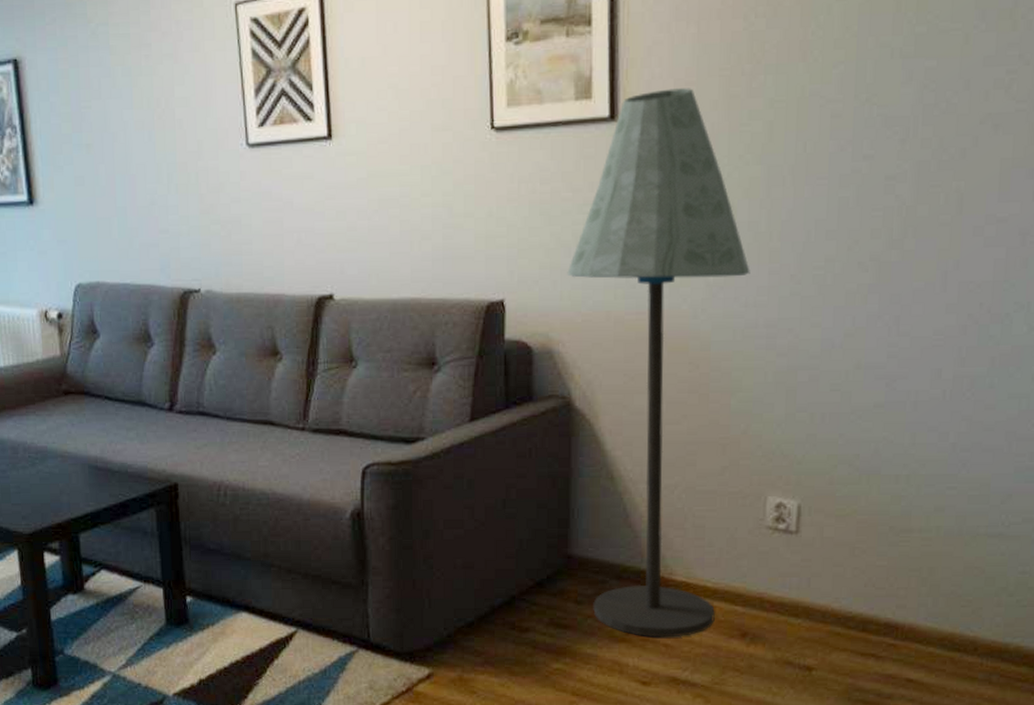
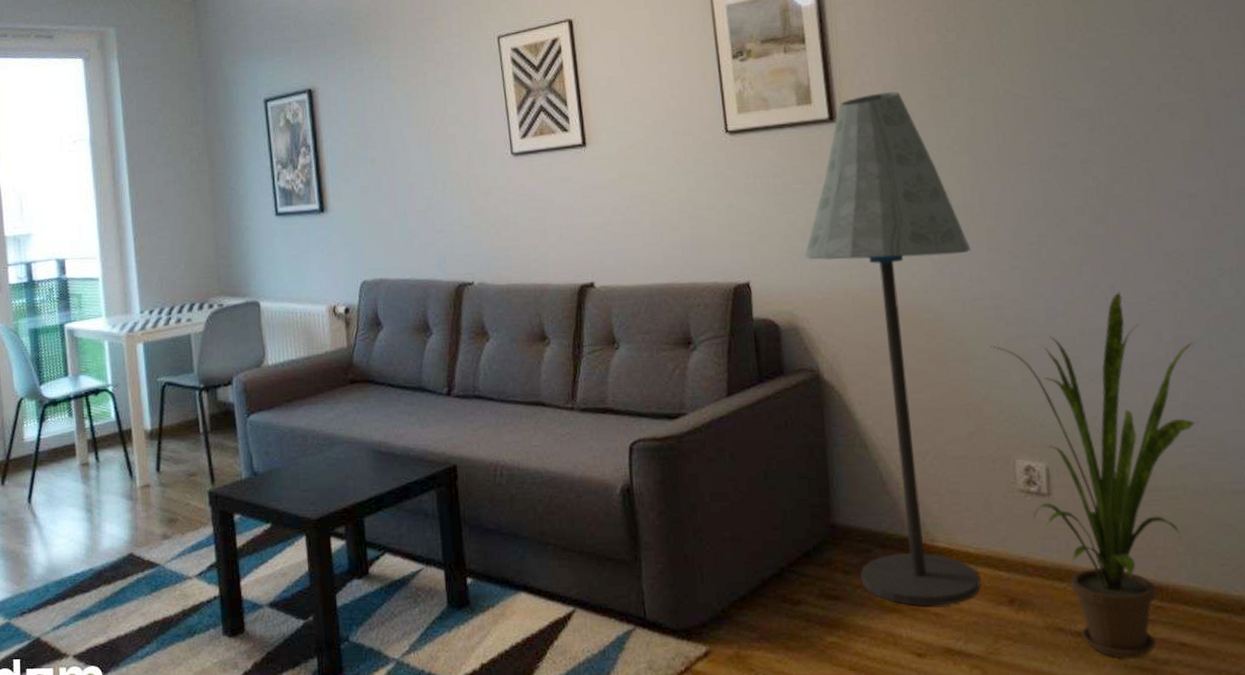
house plant: none [757,325,976,692] -> present [991,292,1197,659]

